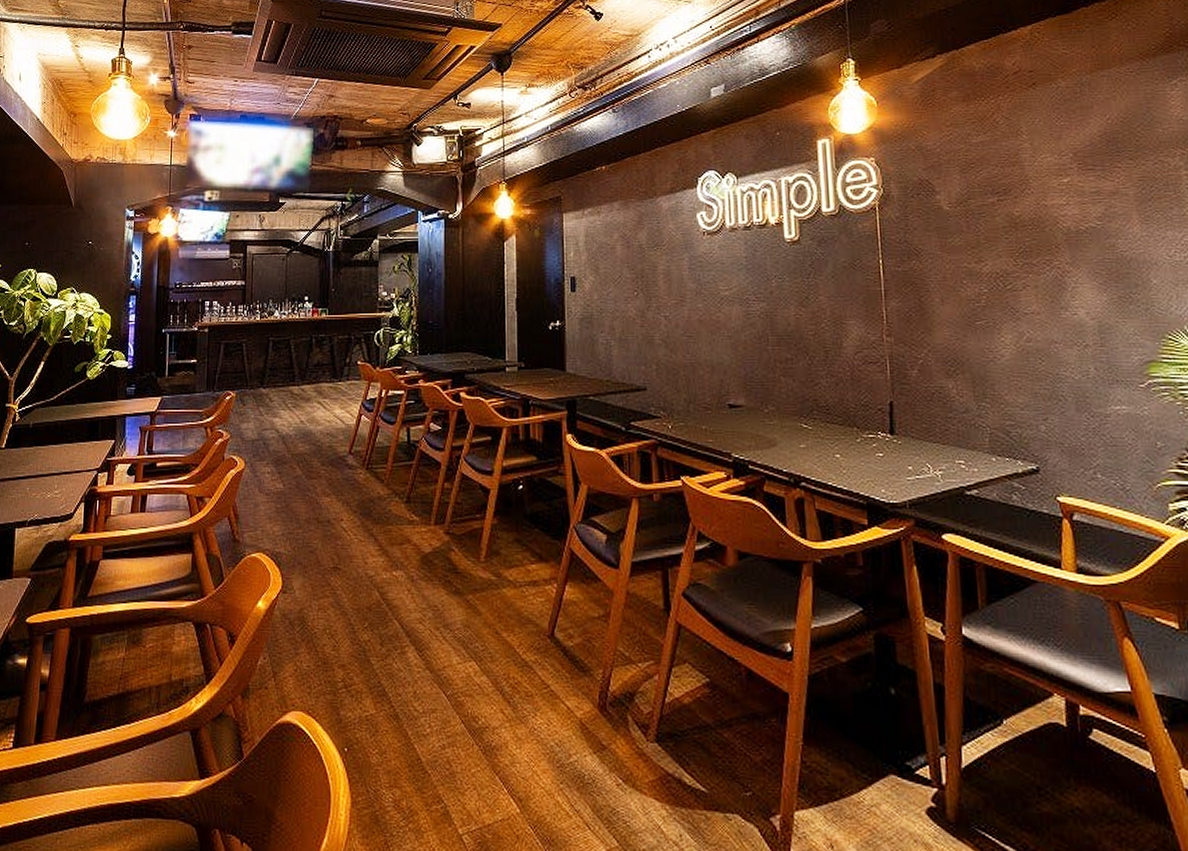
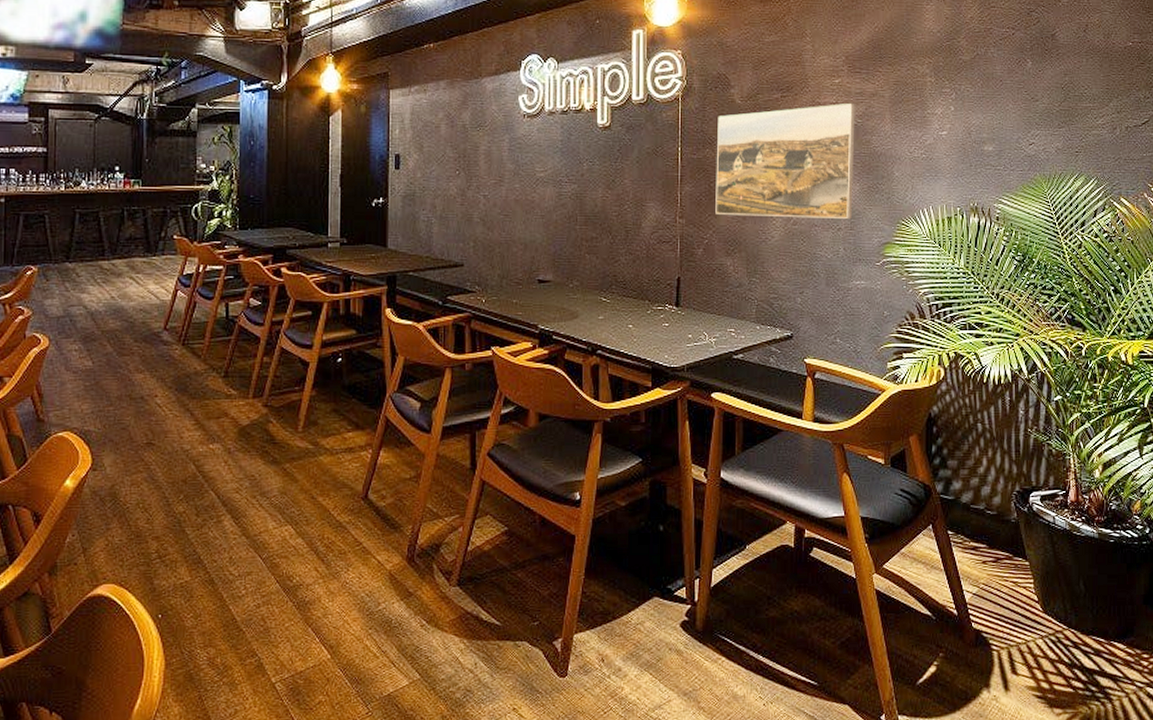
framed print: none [923,203,1101,334] -> present [715,102,855,218]

